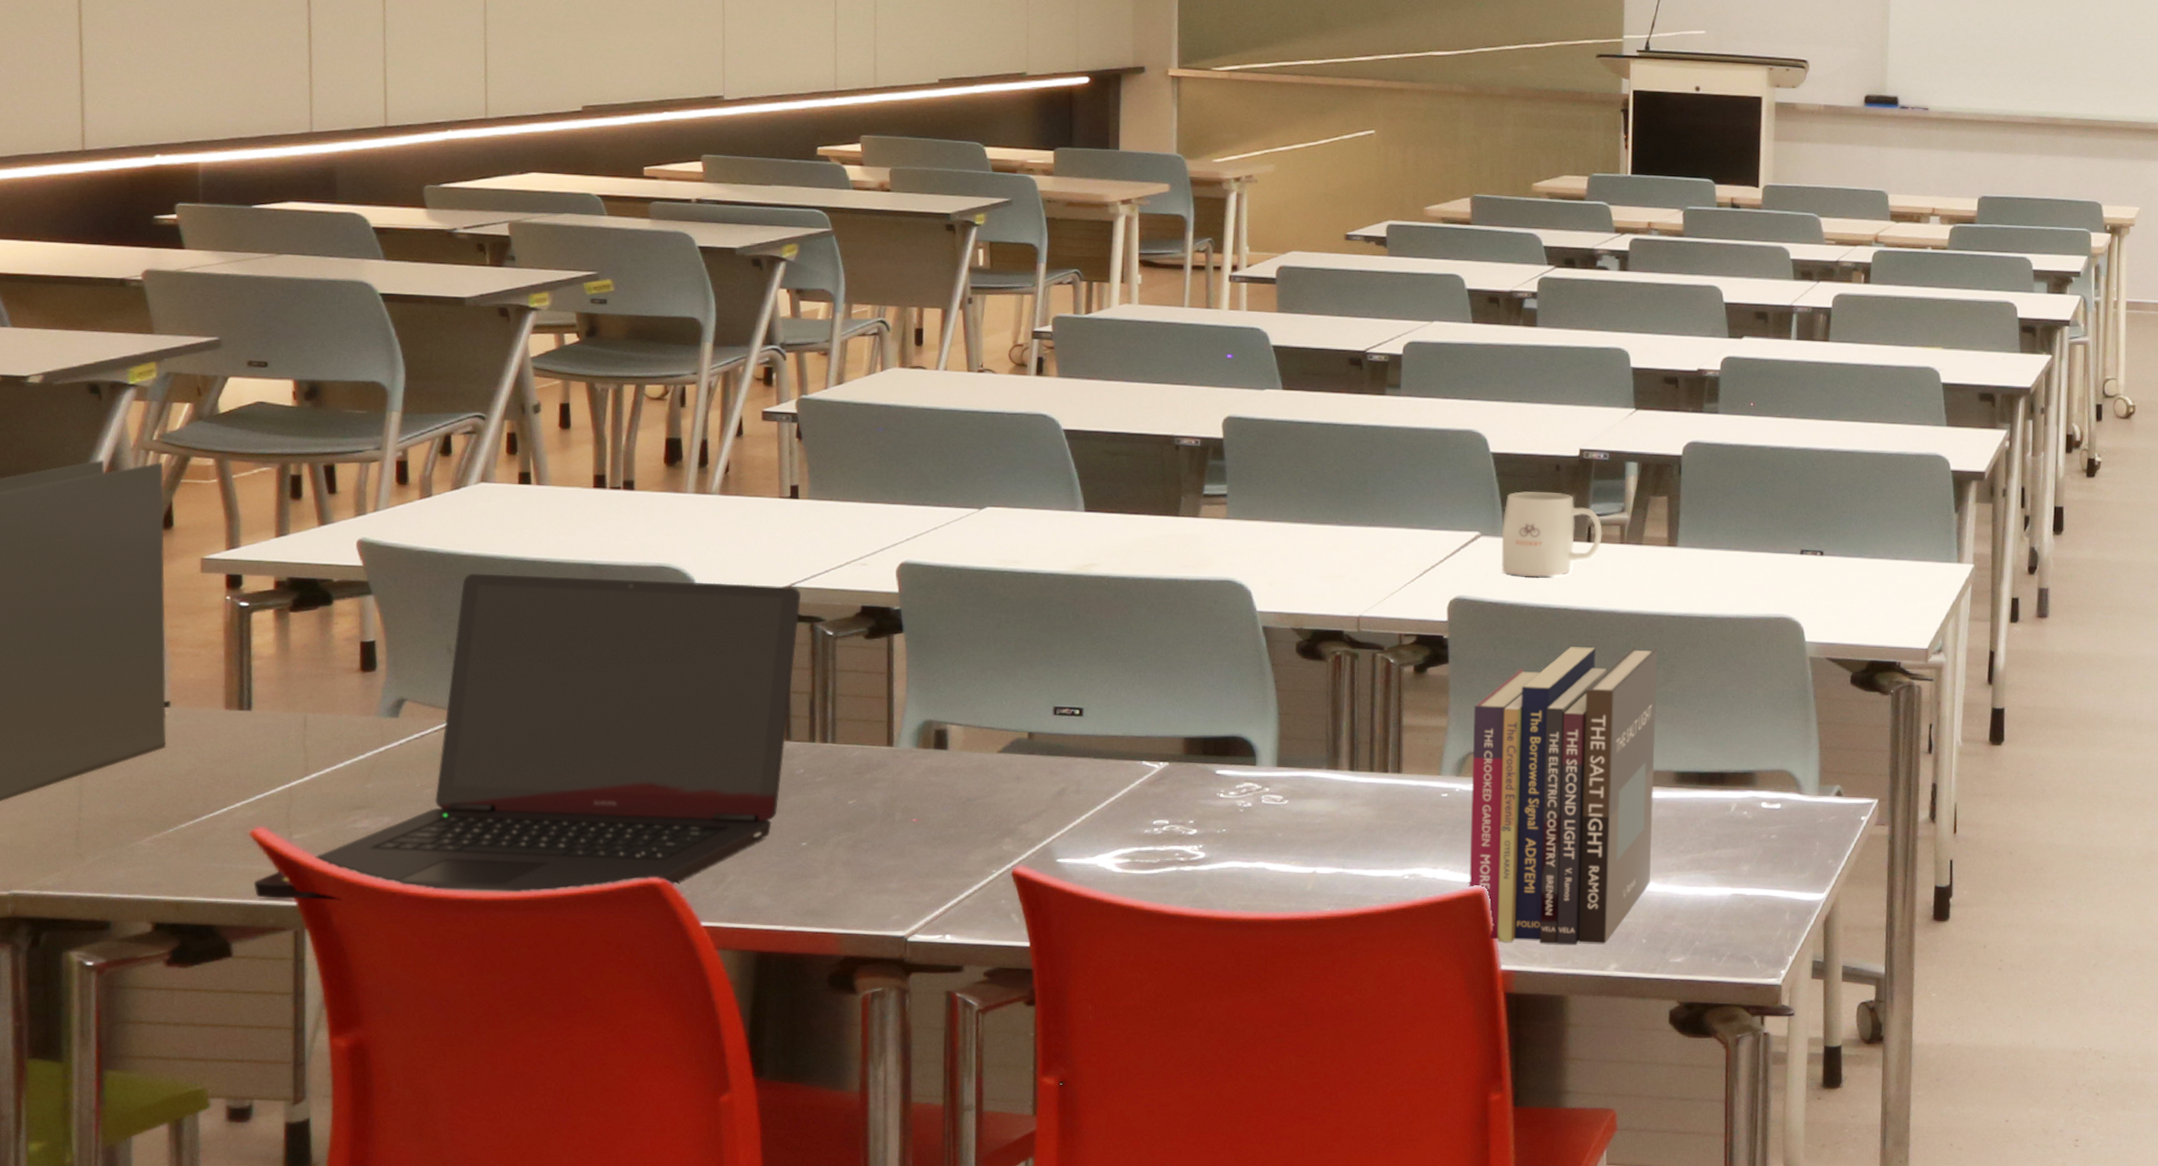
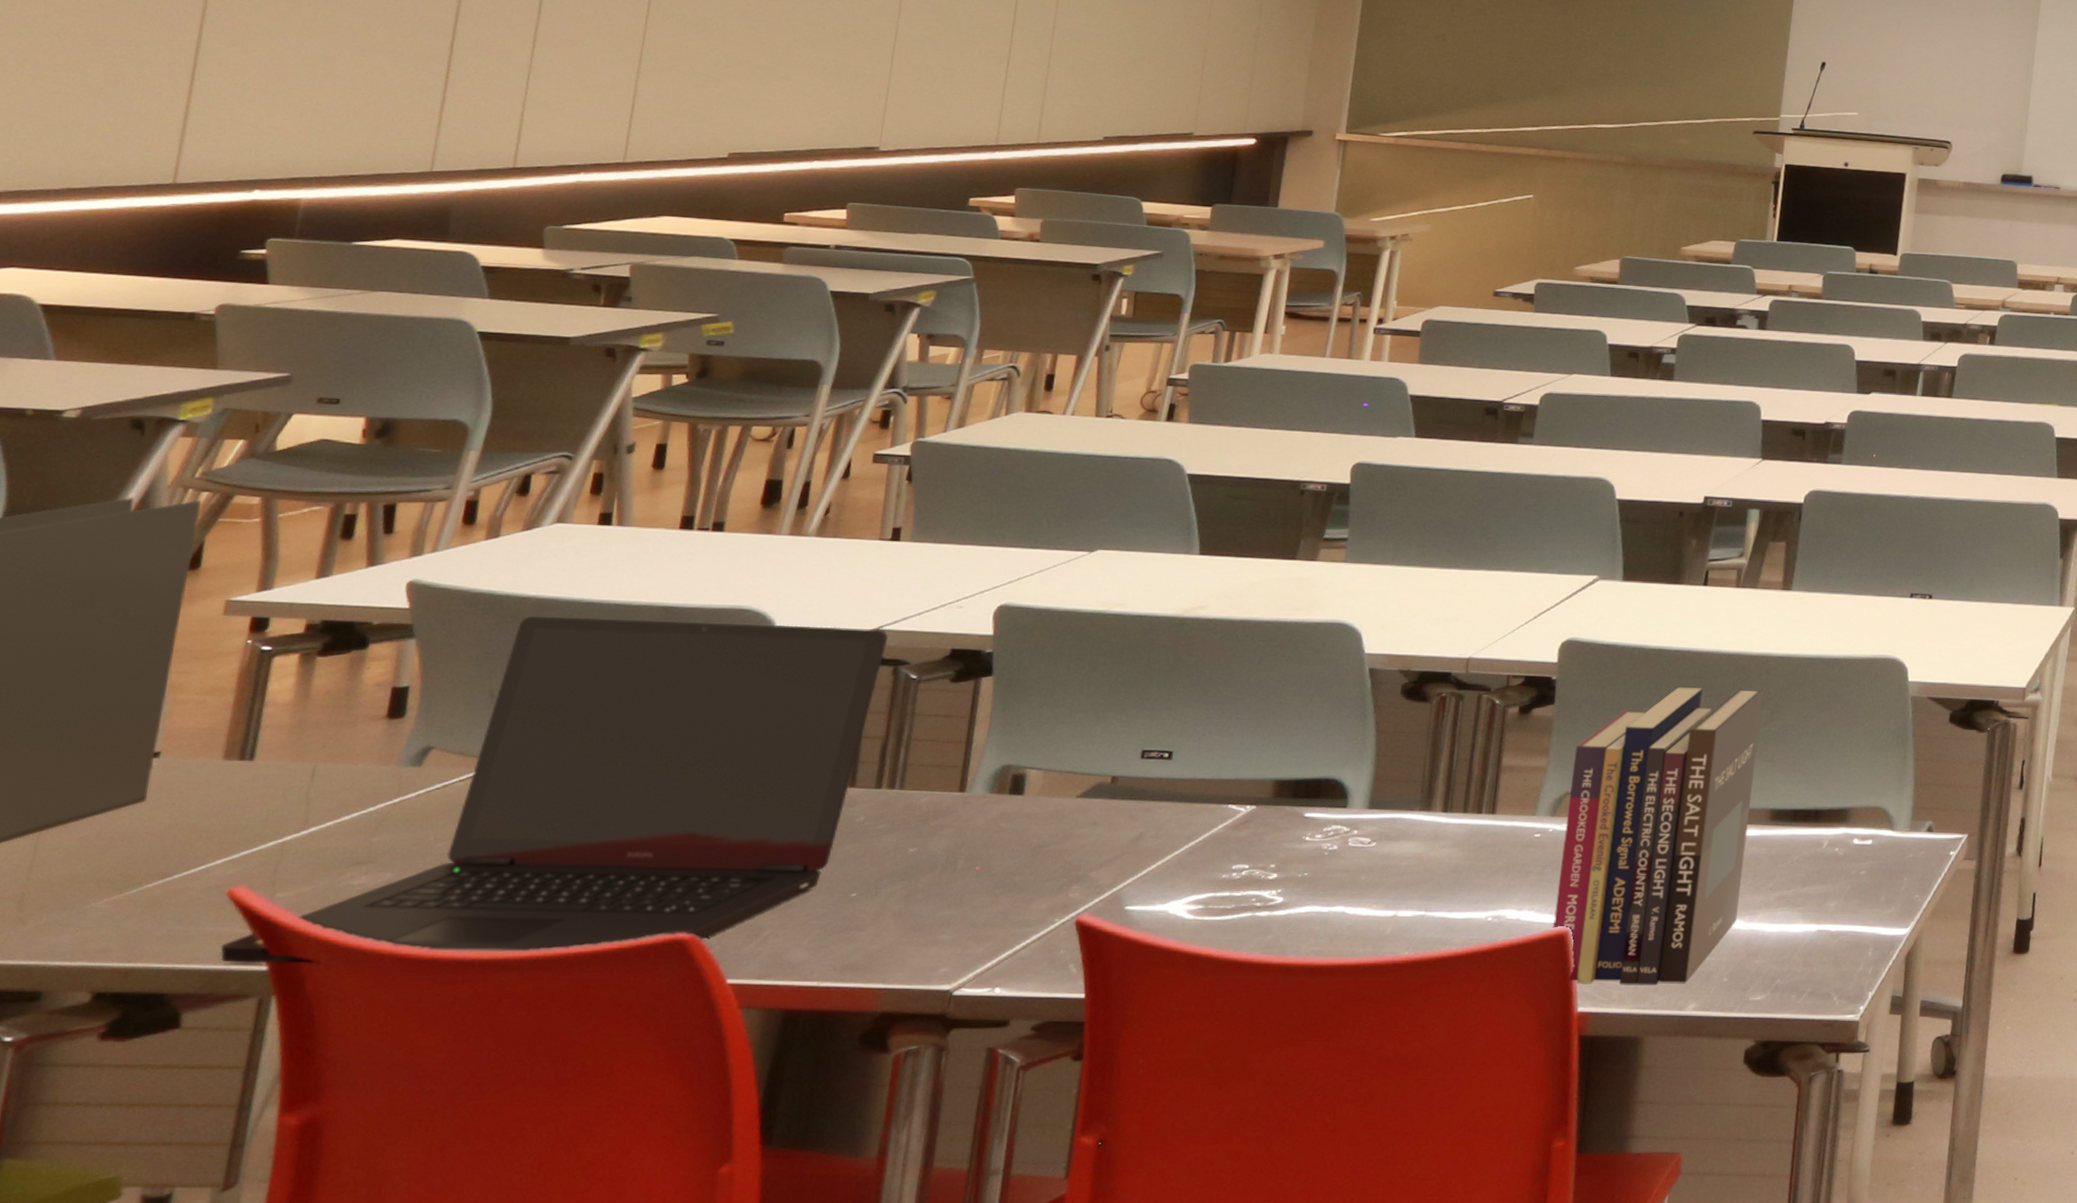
mug: present [1501,491,1602,578] -> none [1616,537,1720,620]

